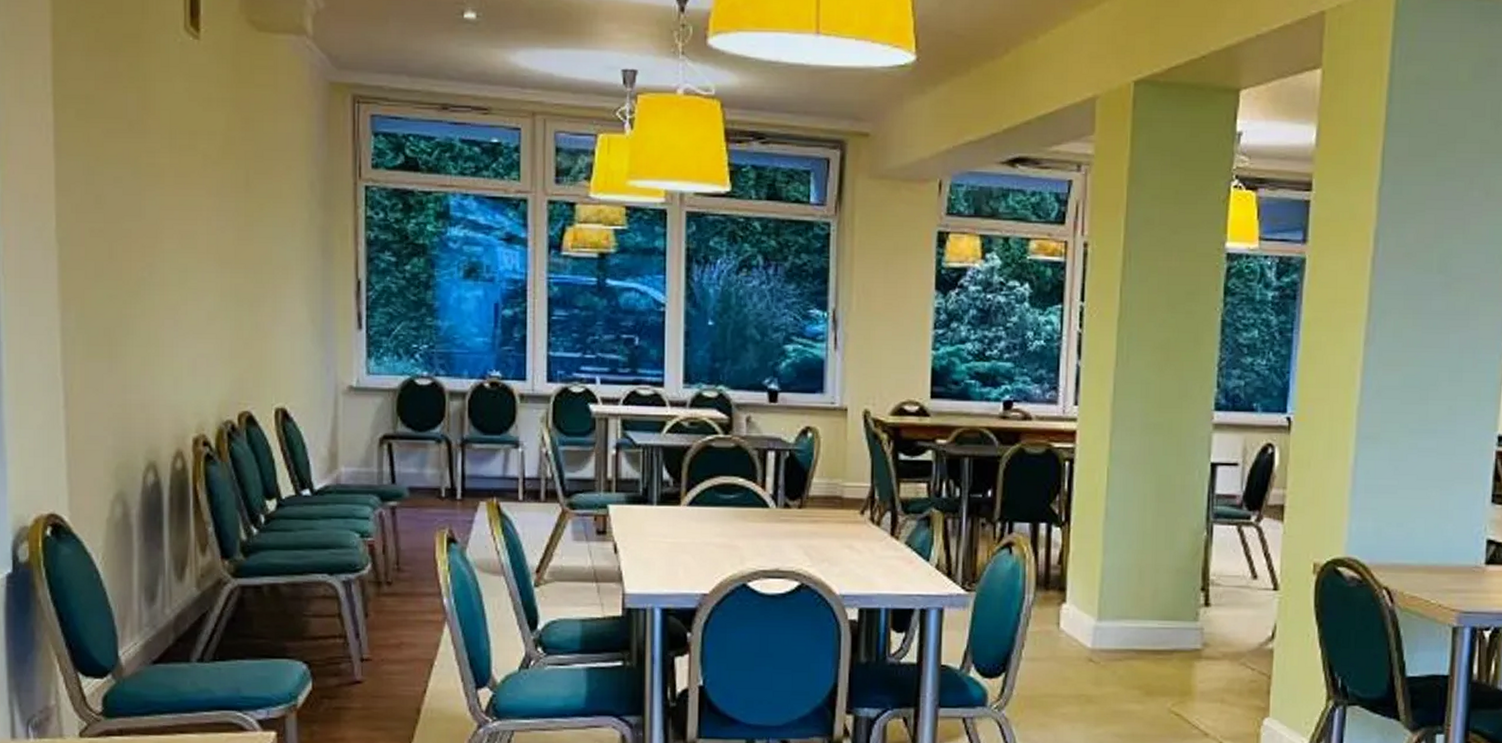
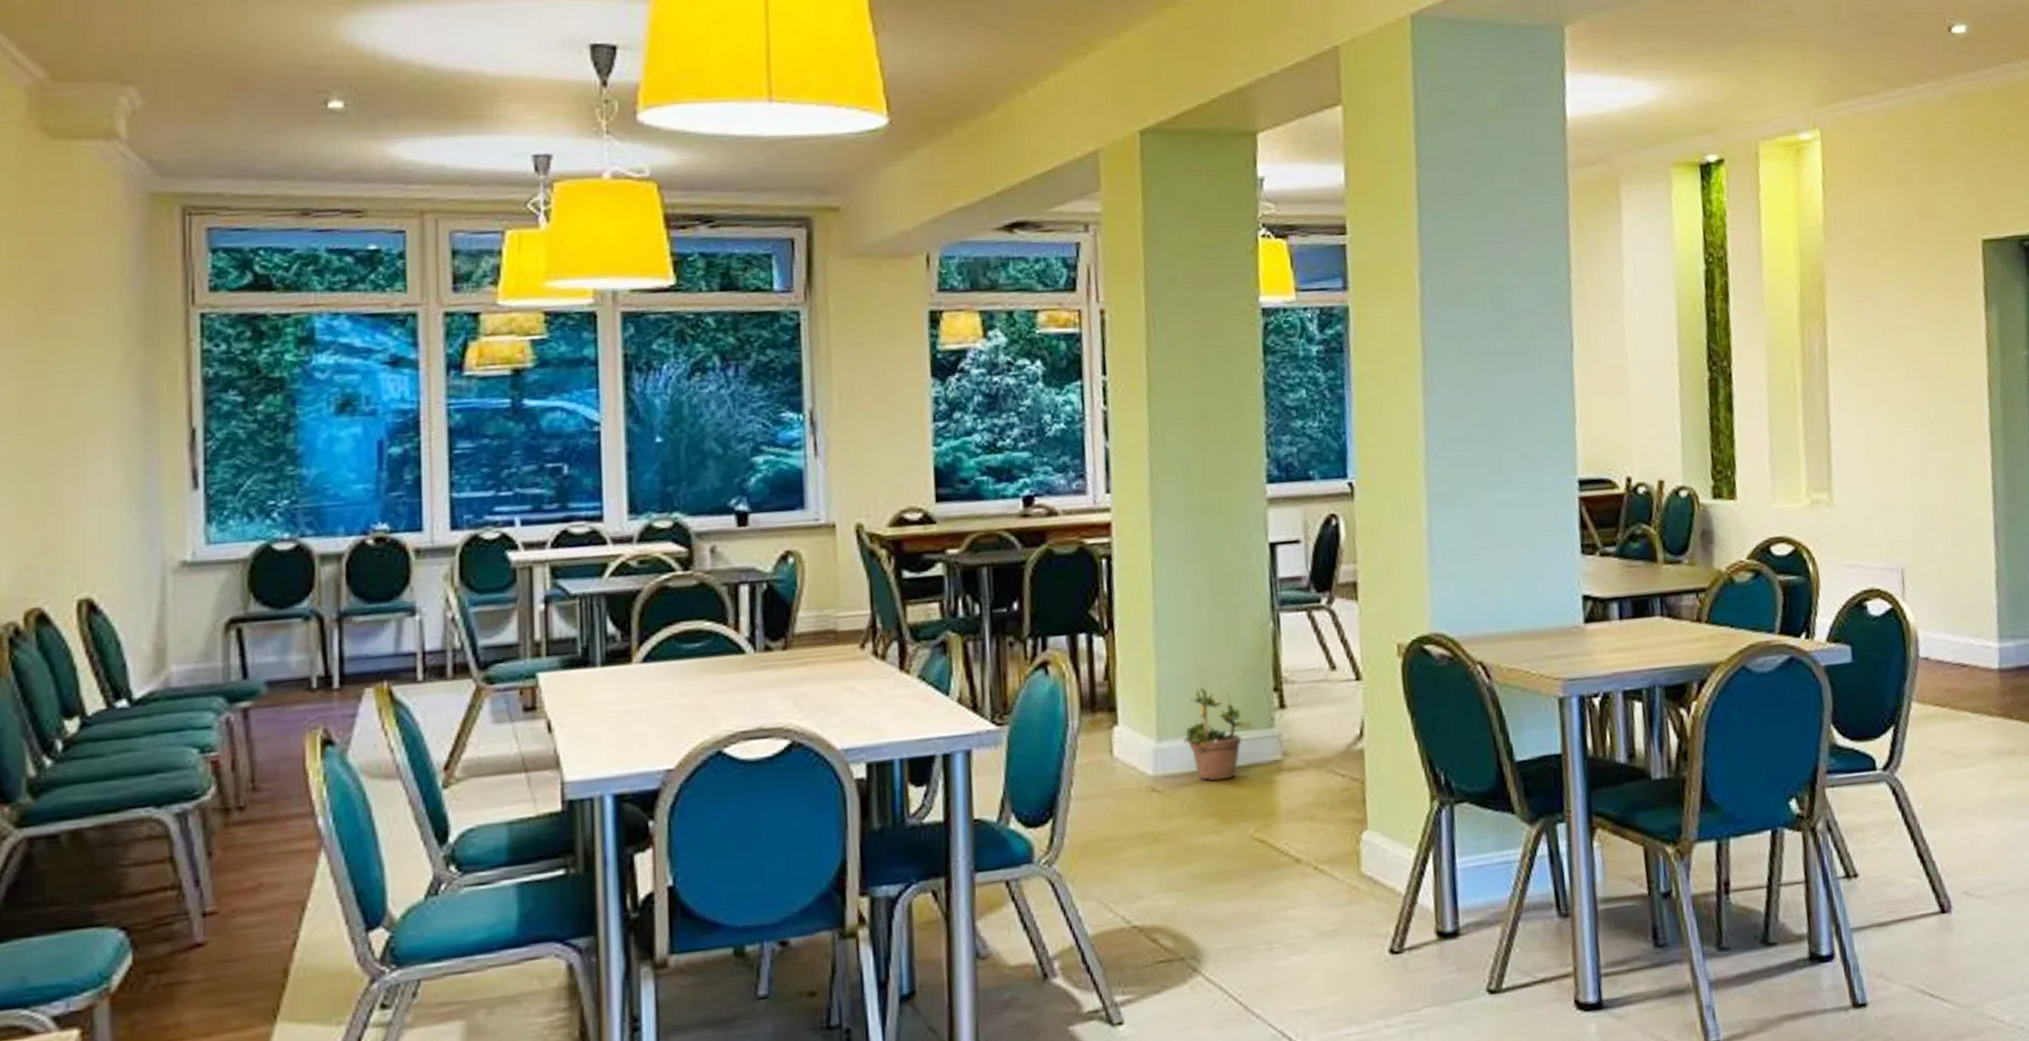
potted plant: none [1119,580,1179,660] -> present [1183,685,1252,781]

